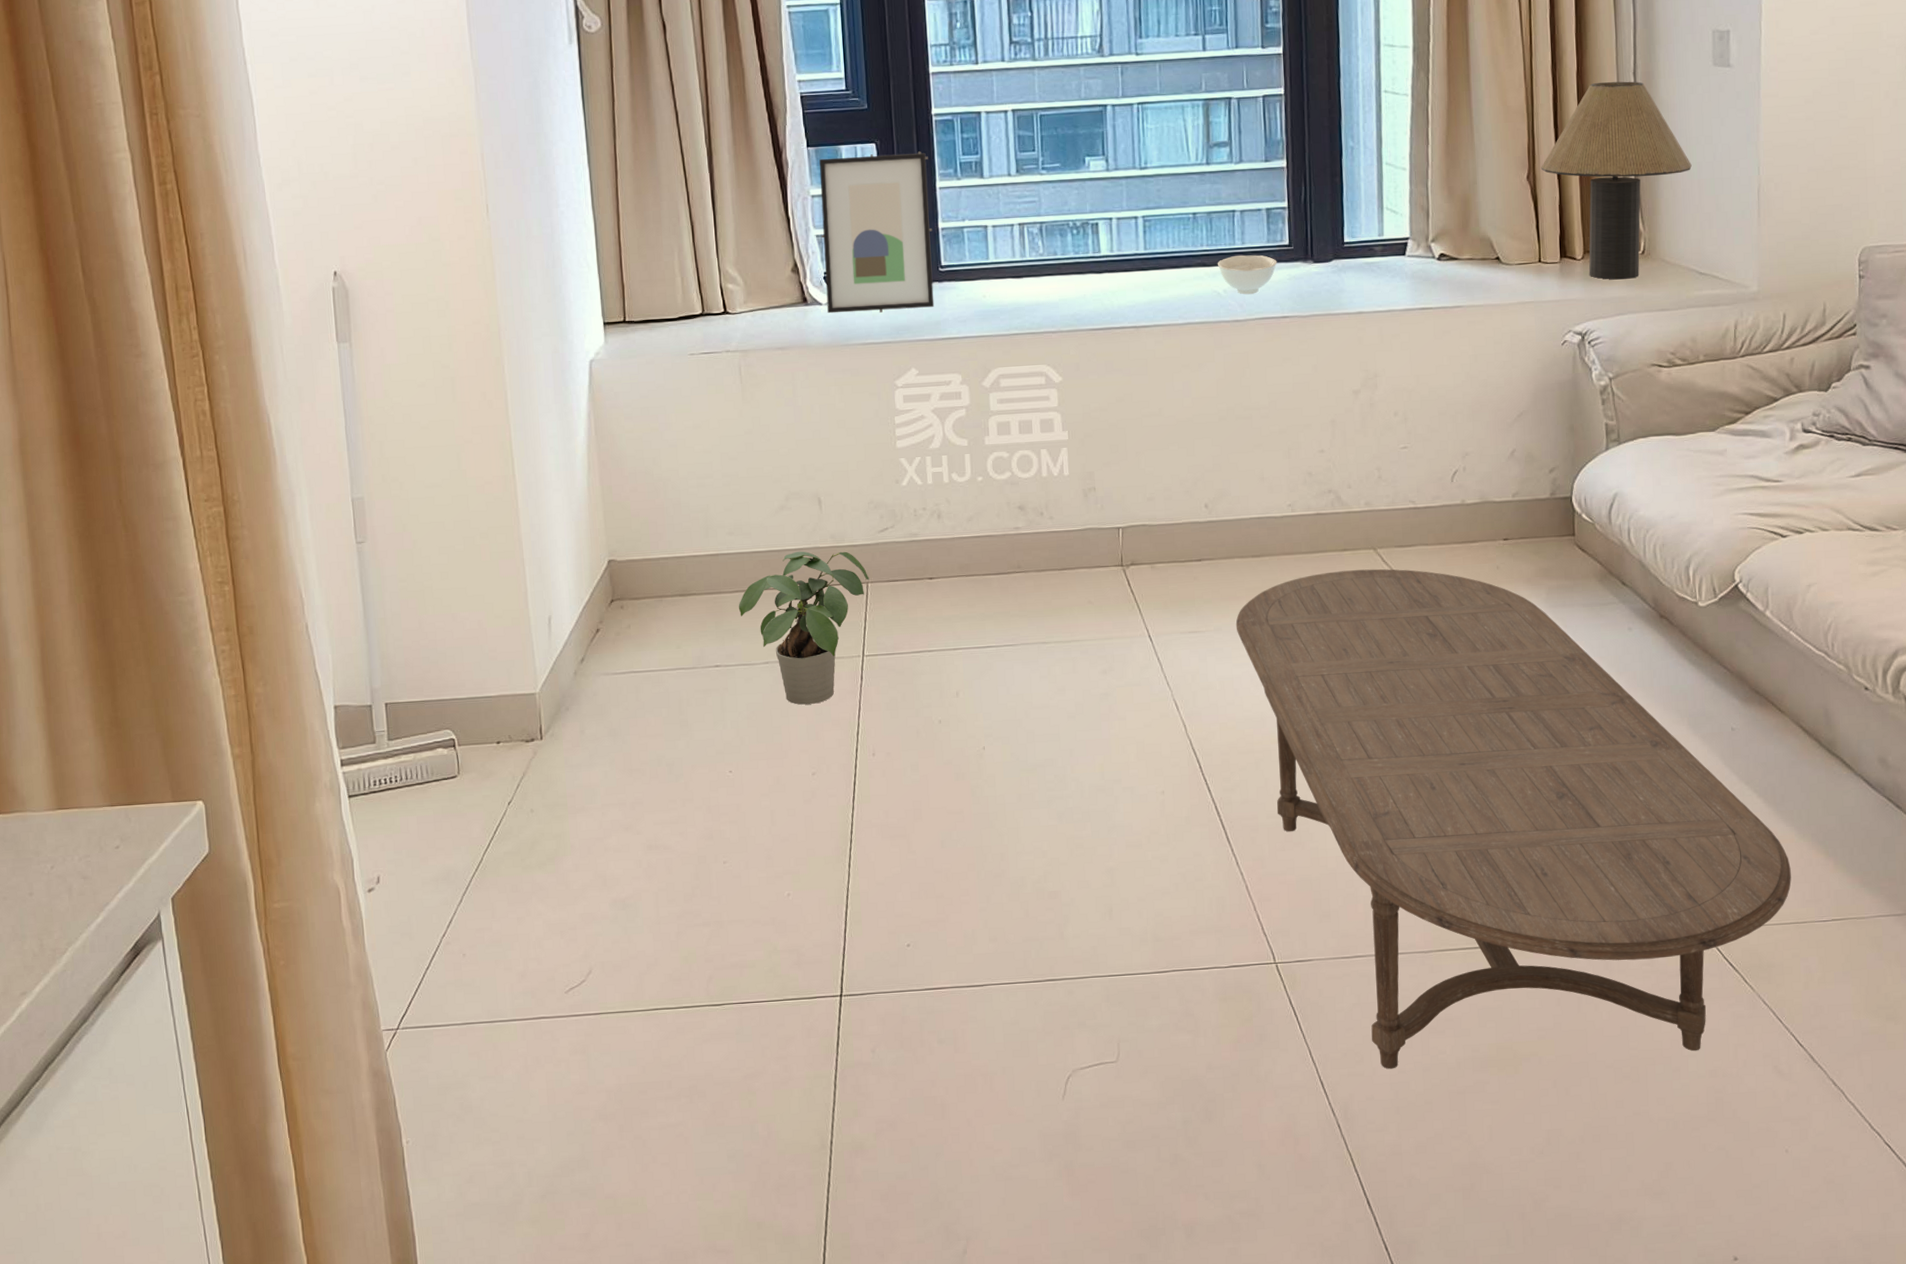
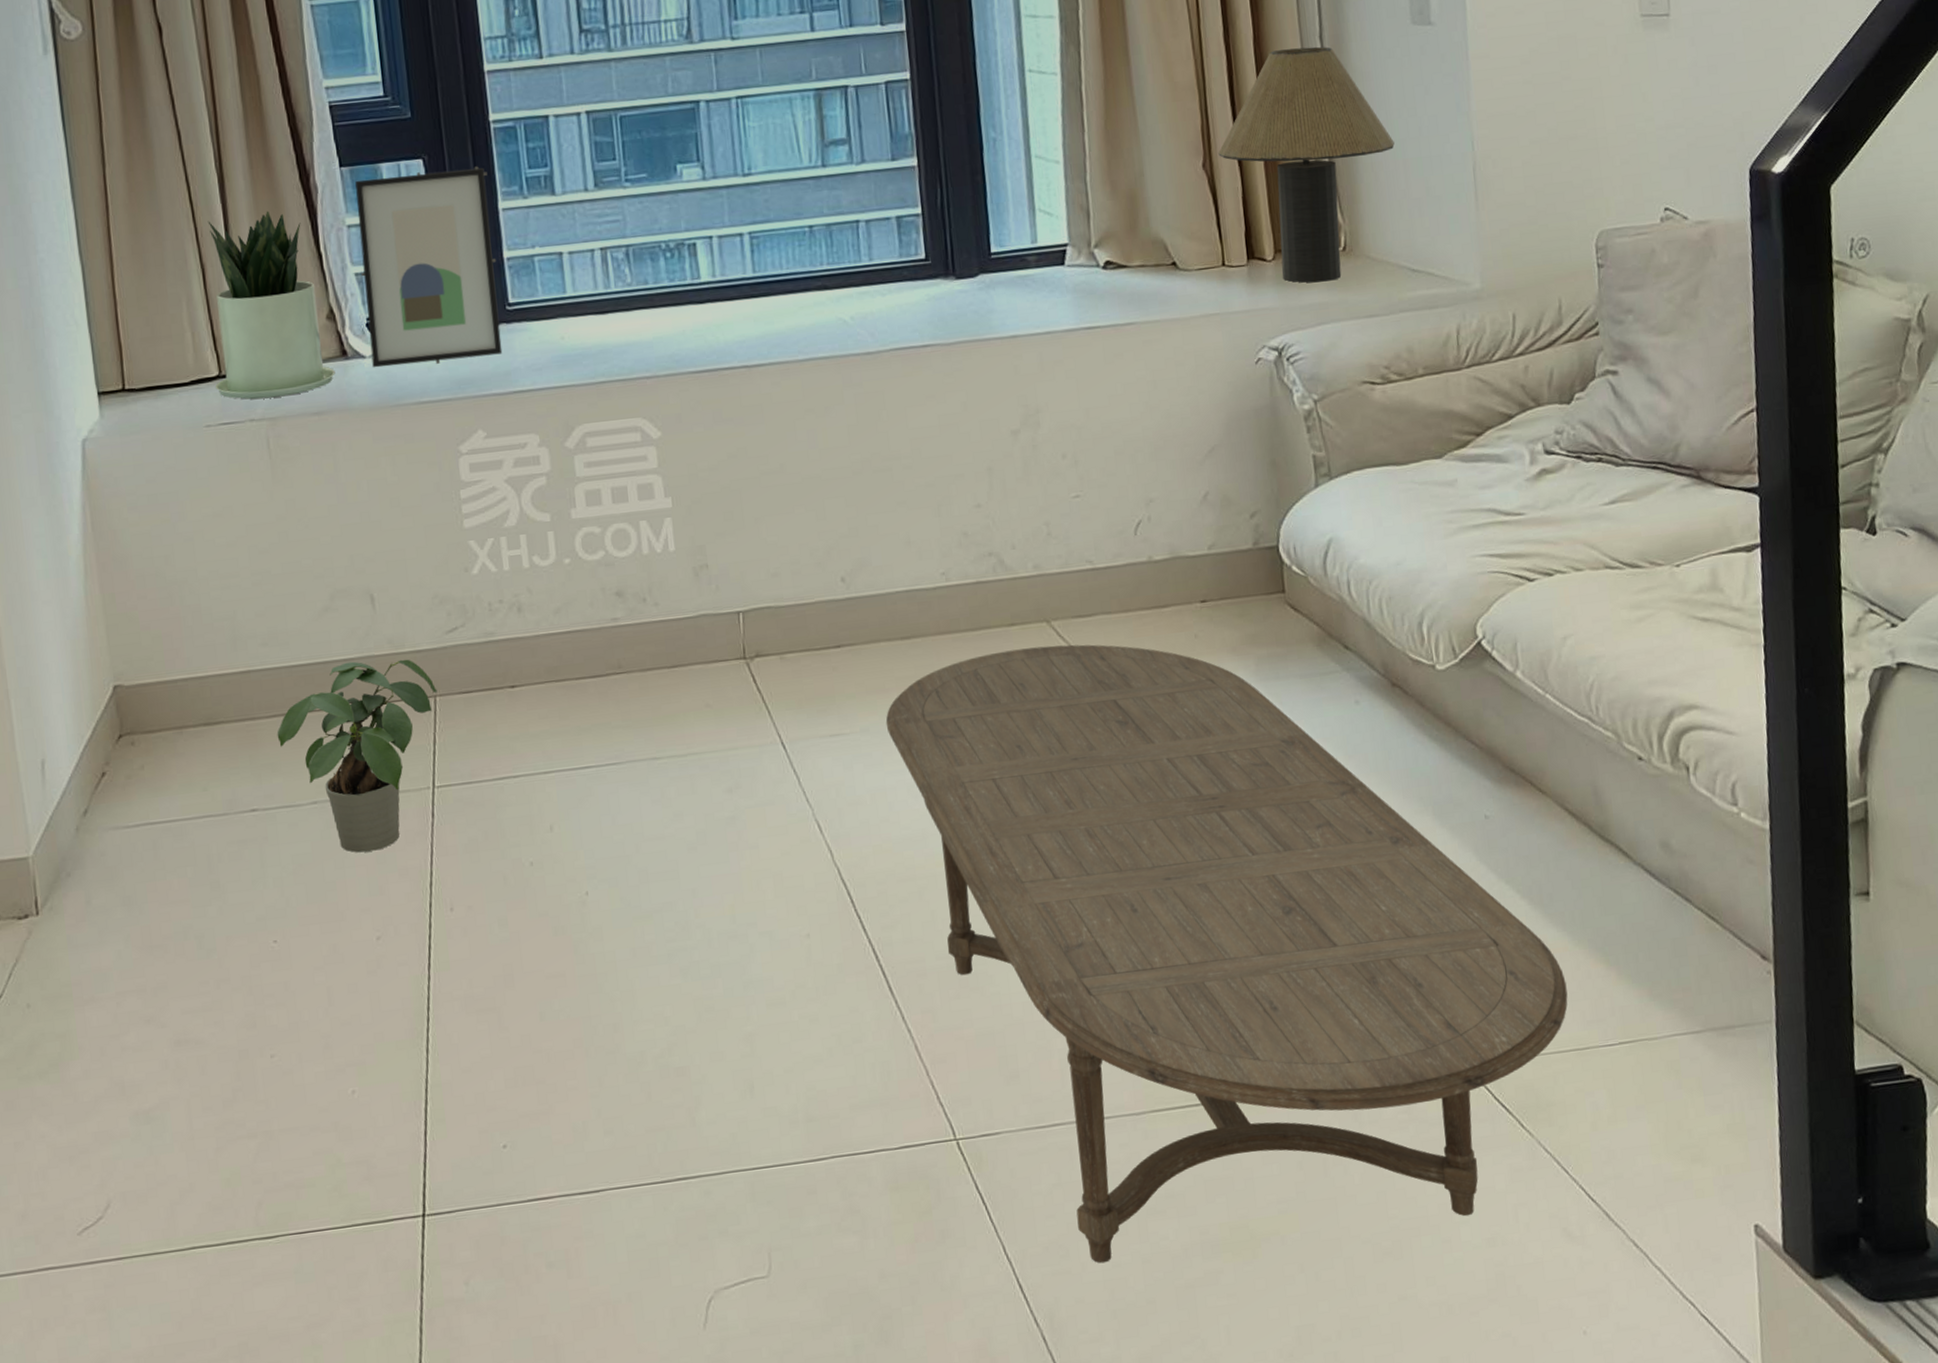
planter: none [697,180,797,335] -> present [207,211,335,400]
bowl: present [1217,255,1277,295] -> none [841,272,913,322]

